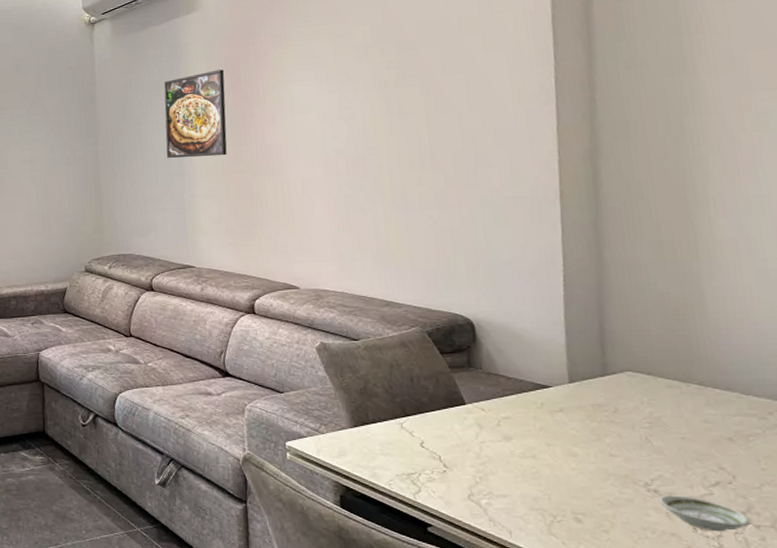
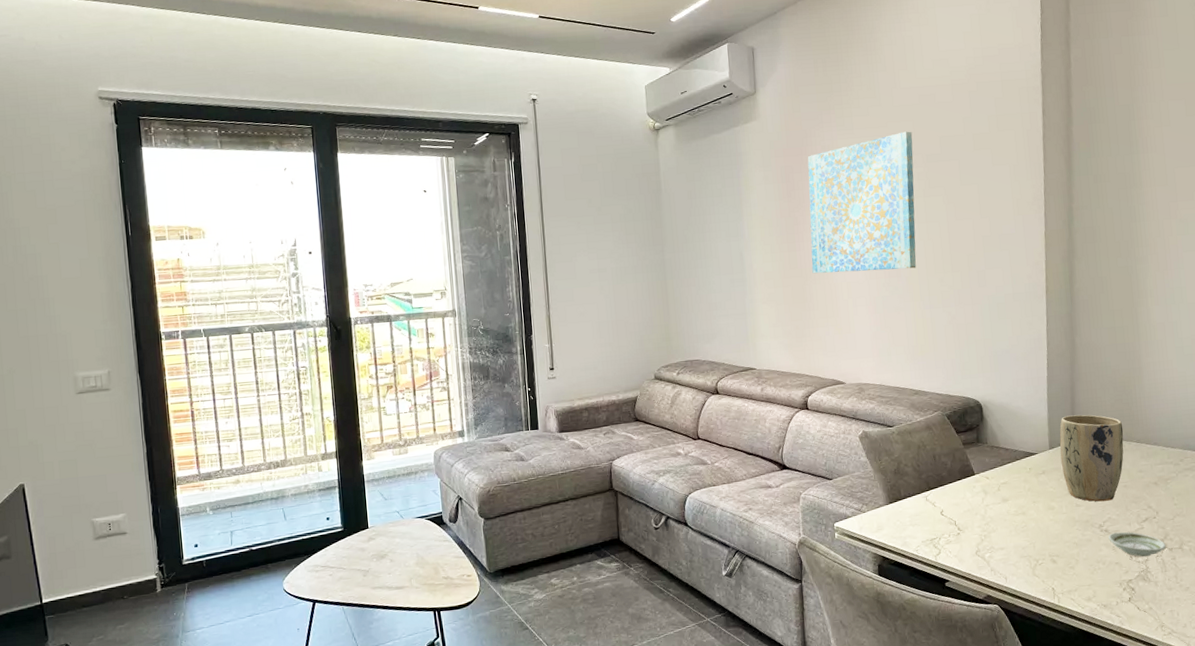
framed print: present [164,69,227,158] -> none [725,178,783,265]
wall art: none [255,17,387,169] -> present [807,131,916,274]
plant pot: none [583,344,680,454] -> present [1059,414,1124,502]

